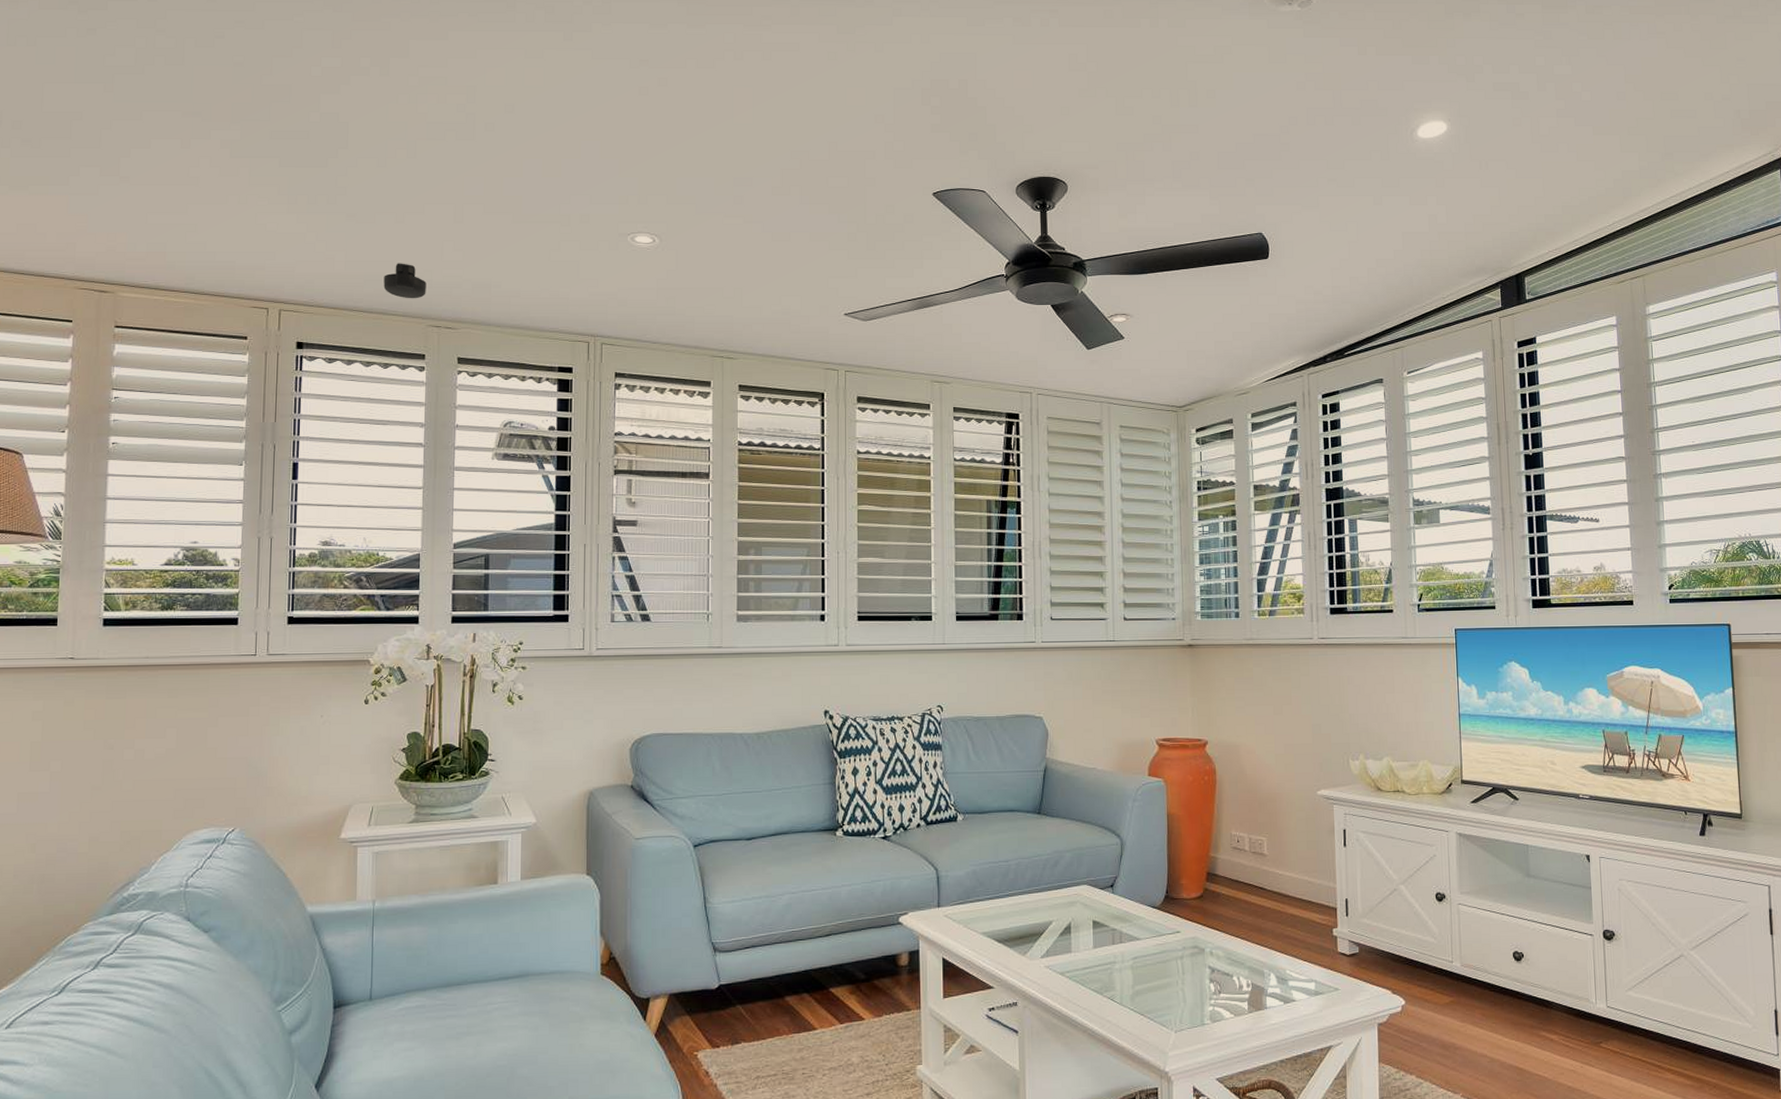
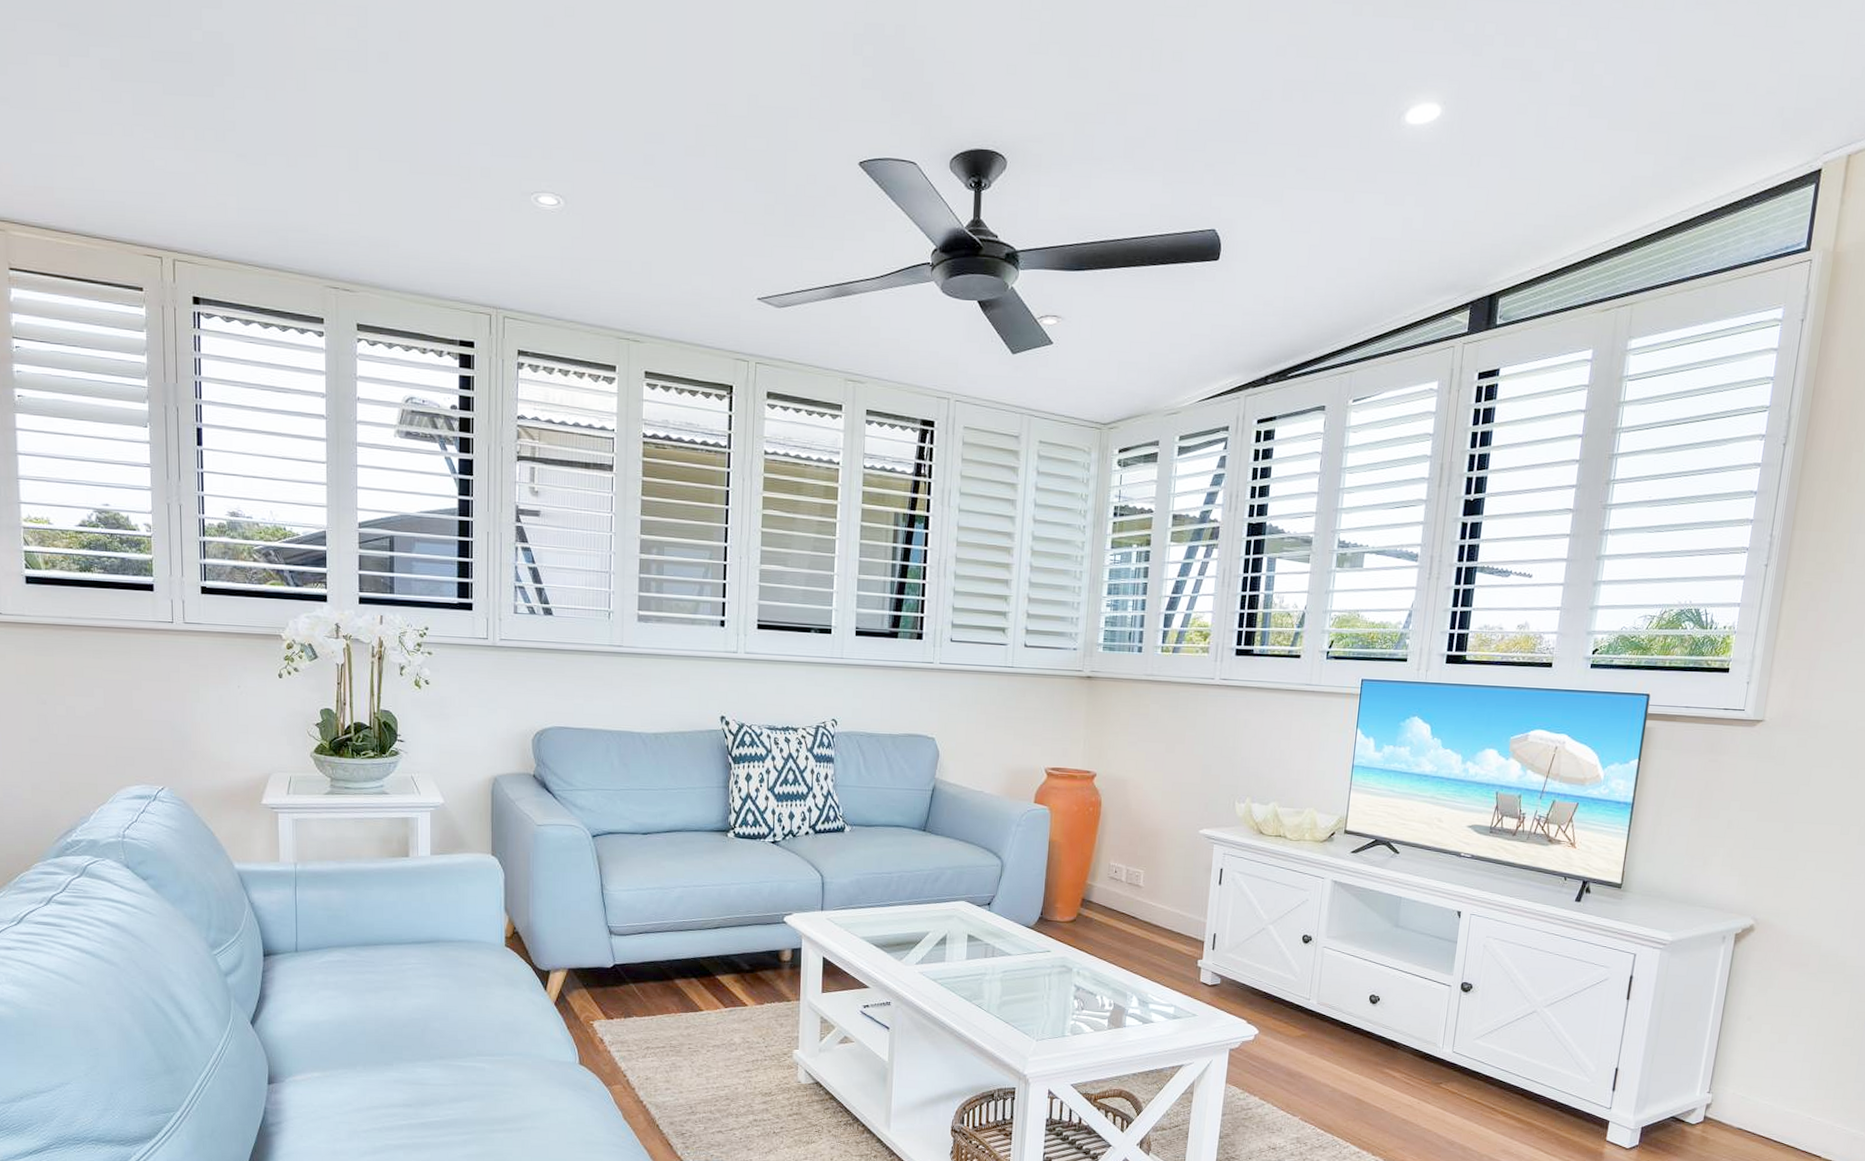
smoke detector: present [383,263,427,299] -> none [278,213,322,256]

